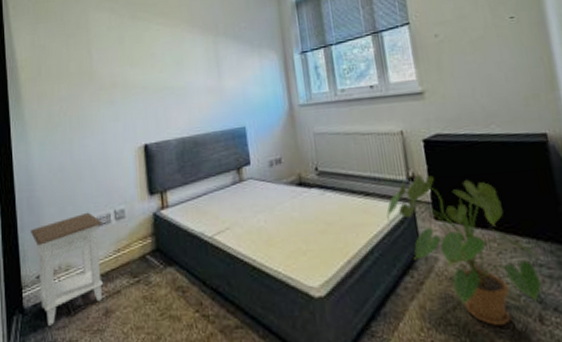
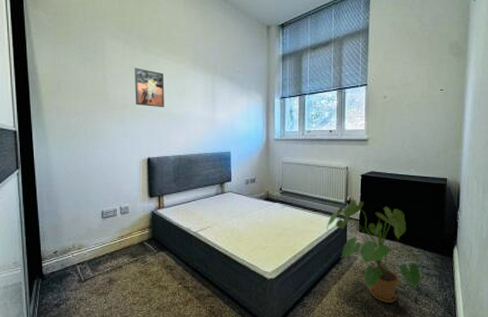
nightstand: present [31,212,104,326] -> none [49,206,110,288]
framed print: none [123,38,160,83] -> present [135,68,165,108]

